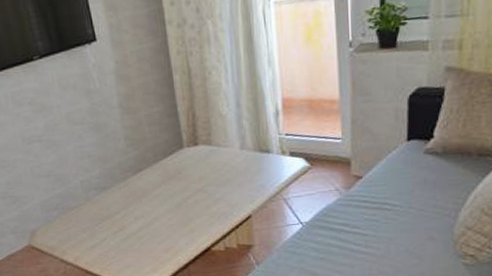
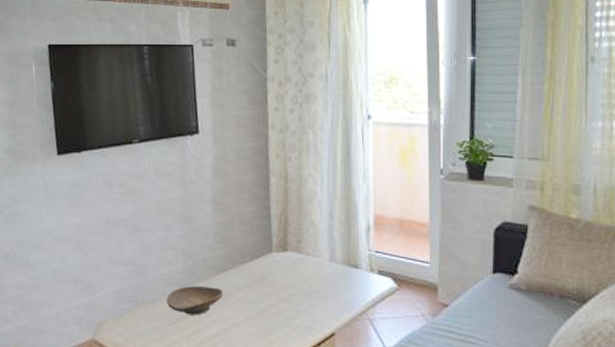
decorative bowl: none [89,187,142,215] -> present [166,285,224,316]

